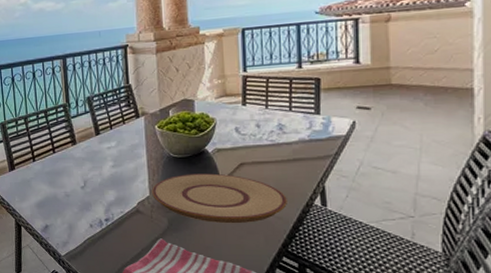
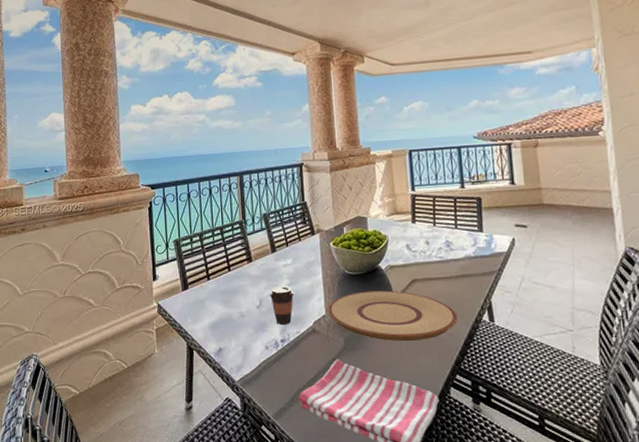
coffee cup: none [93,168,119,205] -> present [269,286,295,325]

